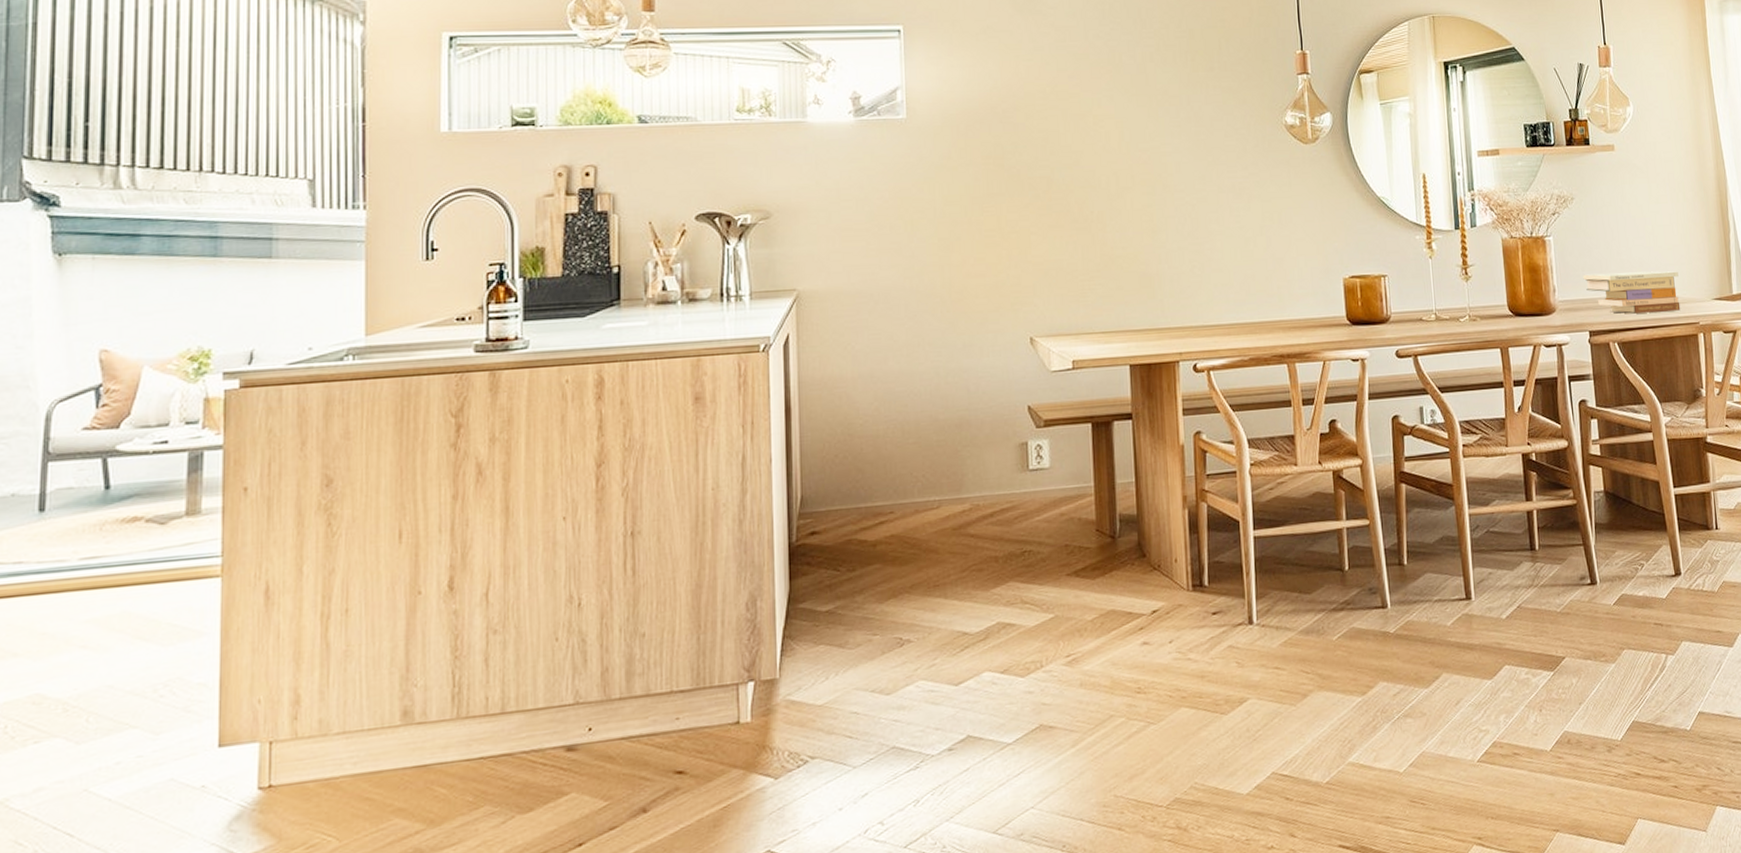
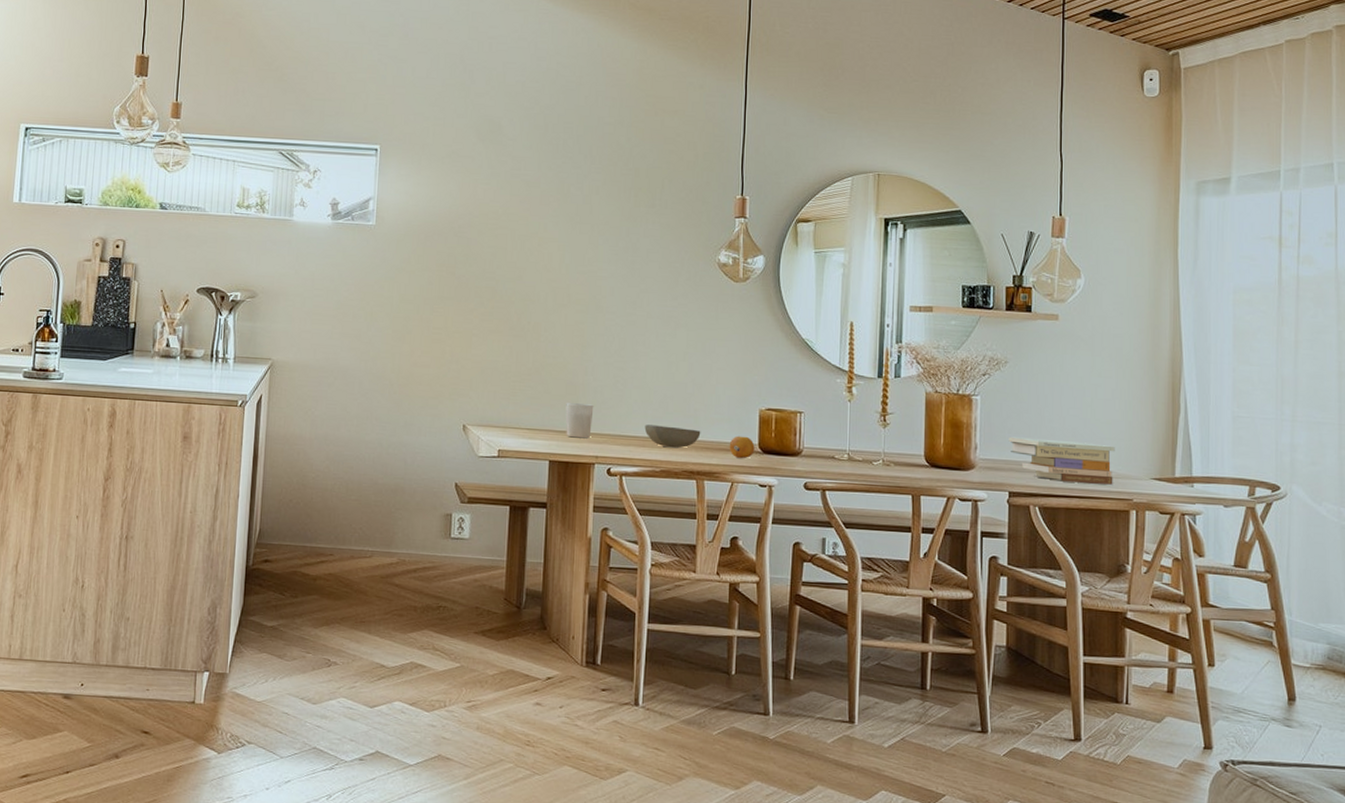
candle holder: none [1141,295,1172,336] -> present [565,403,594,439]
bowl: none [1227,308,1287,333] -> present [644,424,701,448]
fruit: none [1316,309,1343,335] -> present [729,436,755,459]

